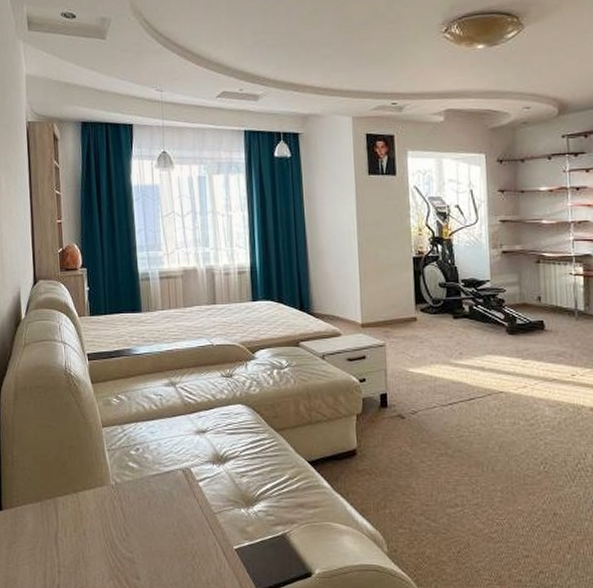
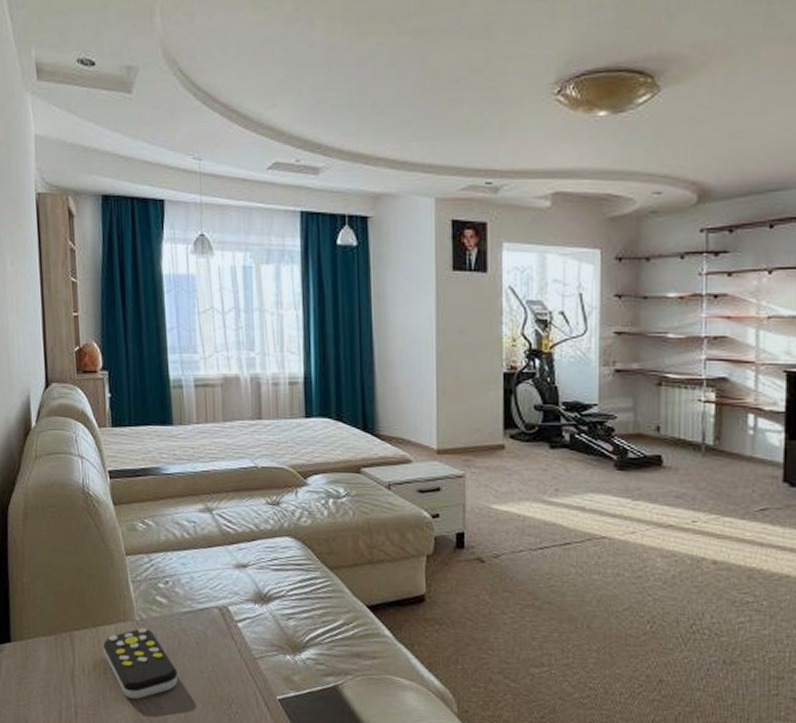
remote control: none [83,491,148,557] -> present [103,627,178,700]

